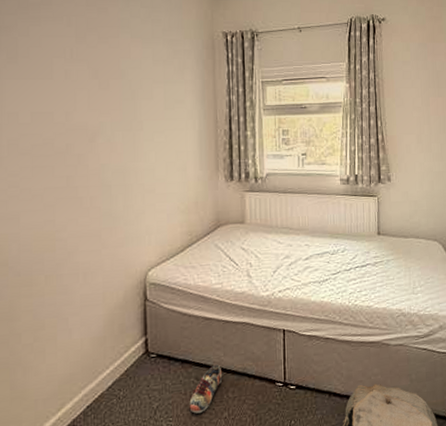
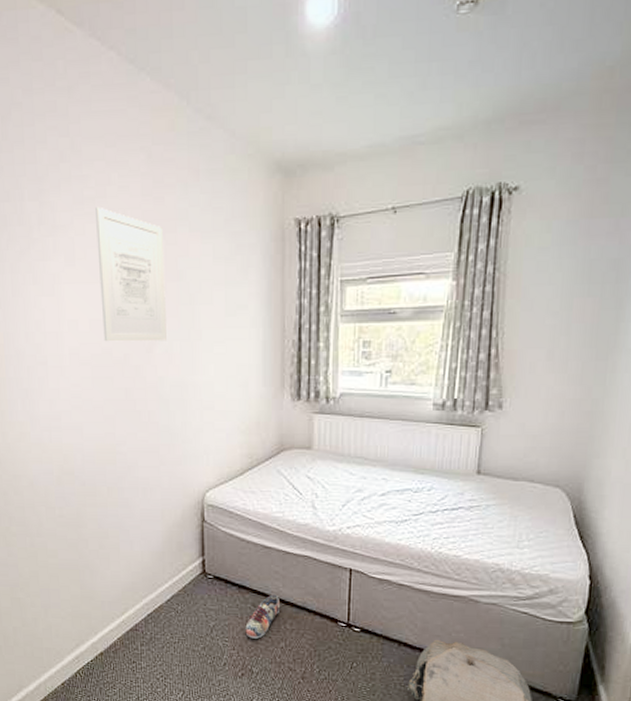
wall art: none [41,12,110,133] -> present [96,206,168,342]

